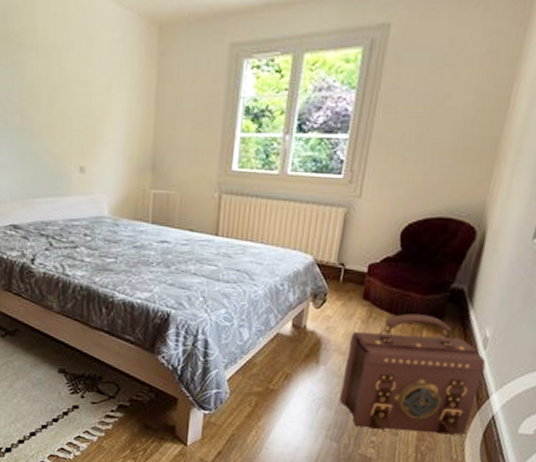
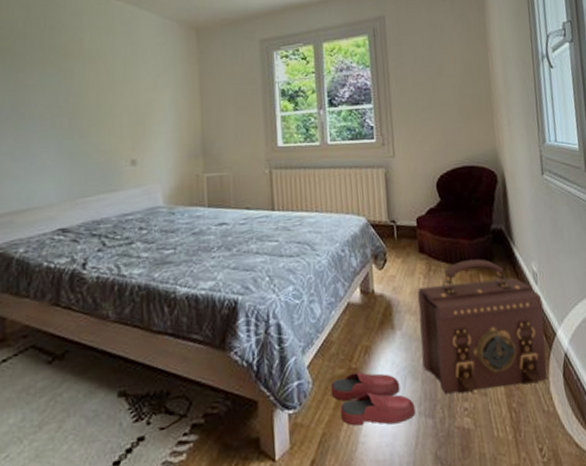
slippers: none [245,392,323,441] -> present [330,371,416,426]

